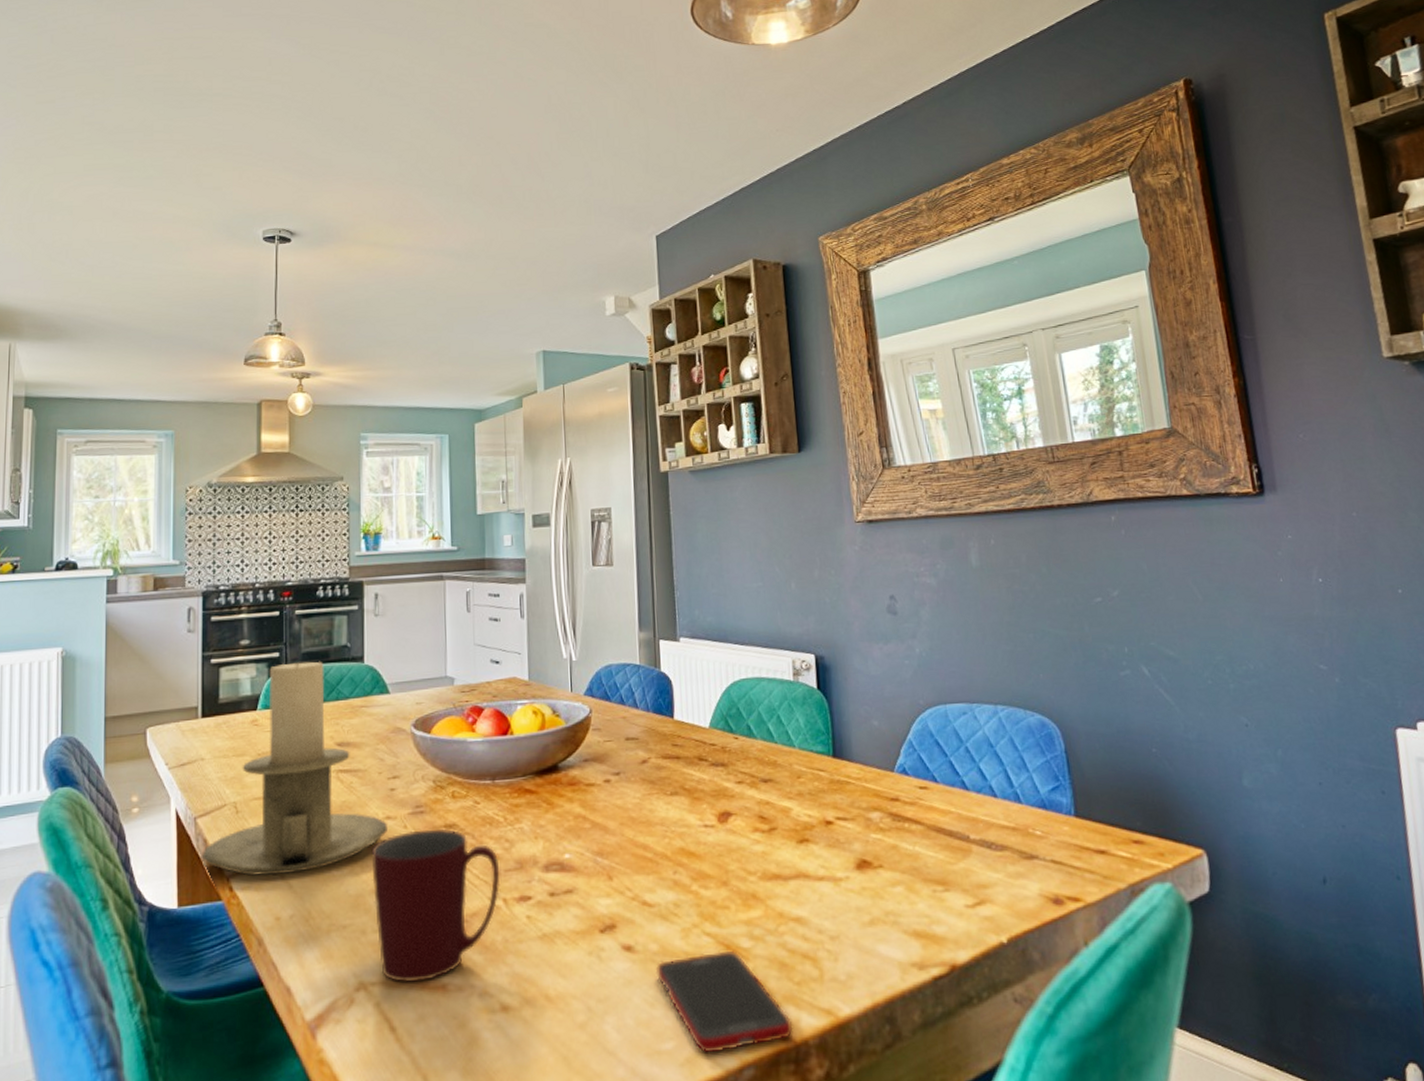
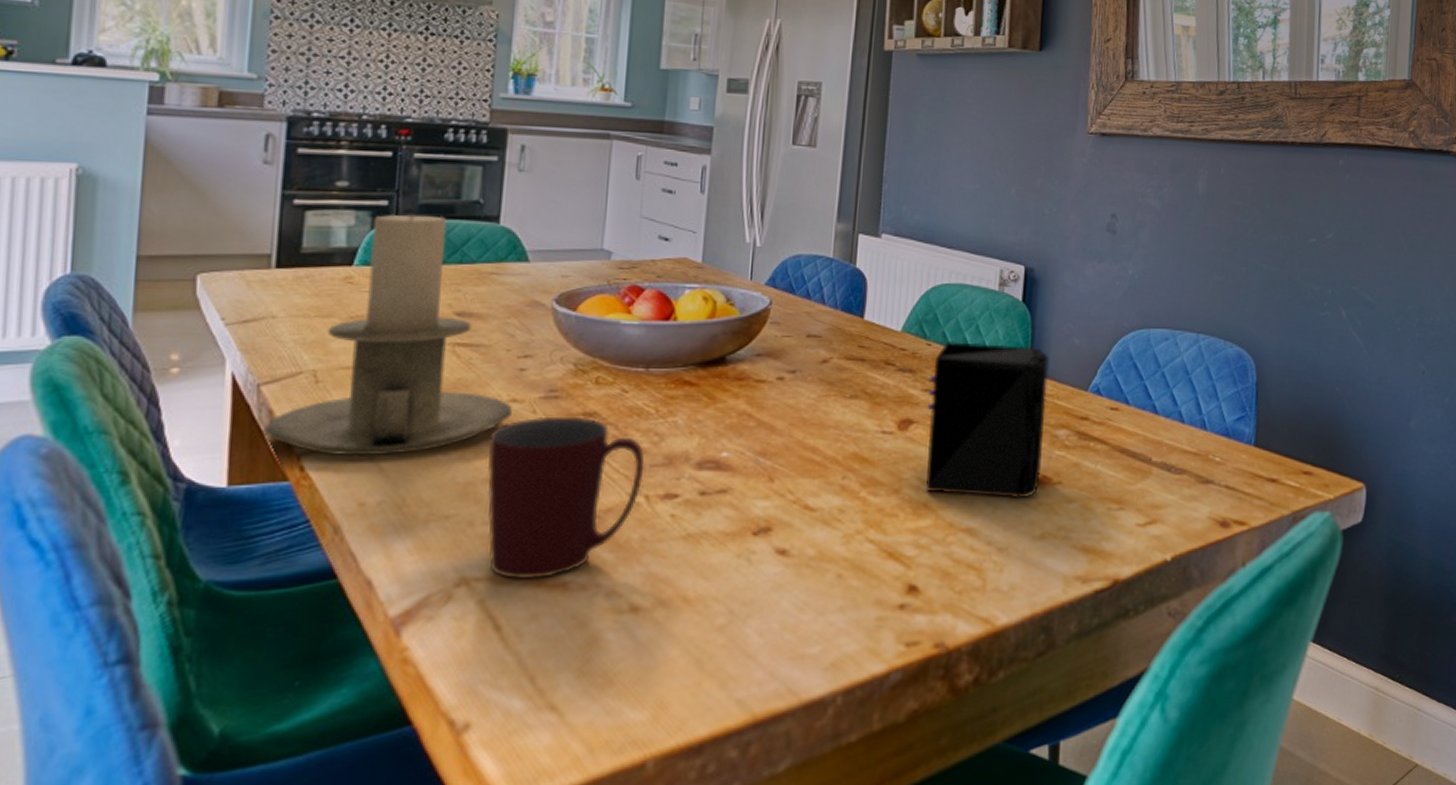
cell phone: present [656,950,794,1054] -> none [810,558,948,658]
speaker: none [740,732,861,884] -> present [926,342,1049,497]

